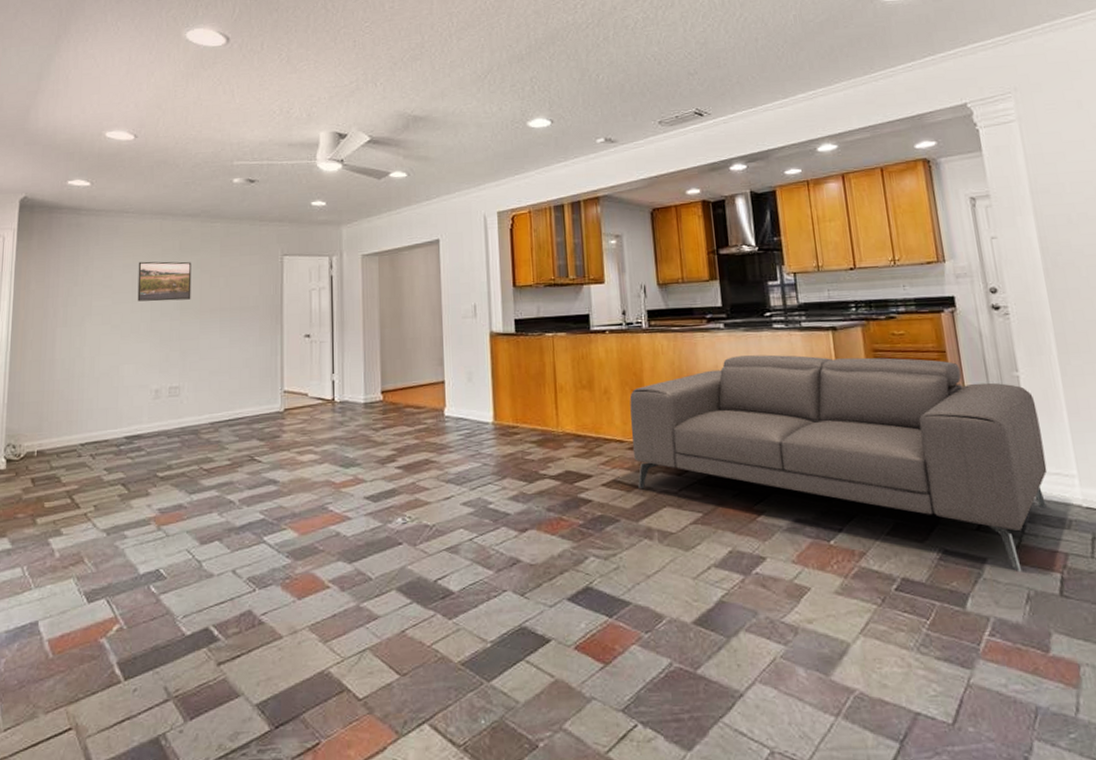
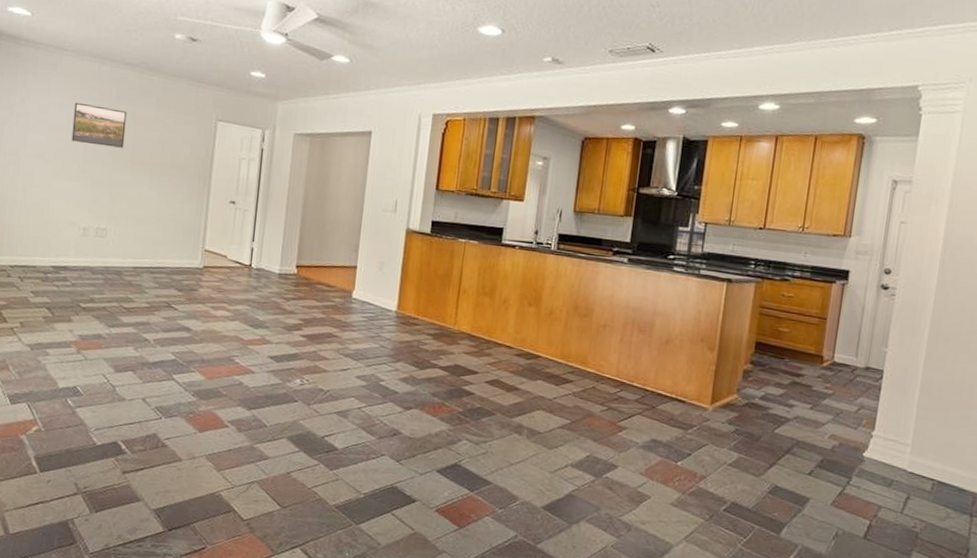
sofa: present [629,354,1047,573] -> none [518,290,894,514]

